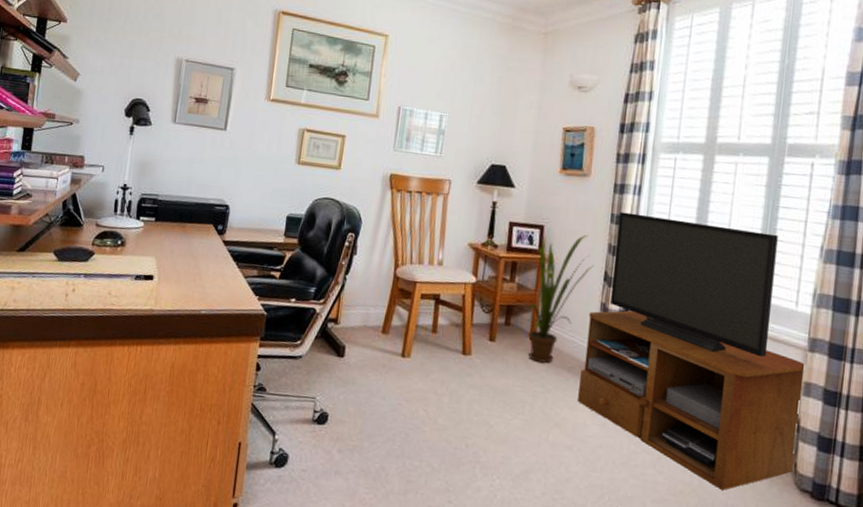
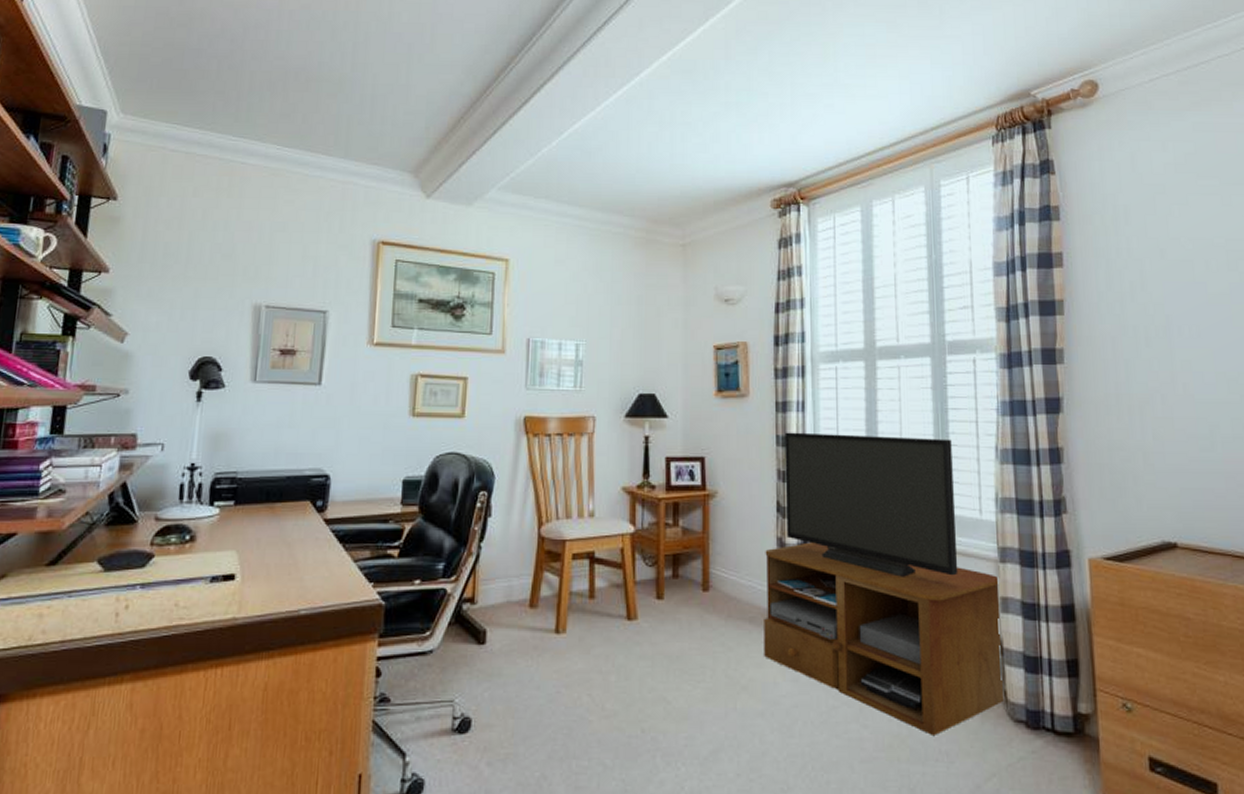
house plant: present [527,235,594,363] -> none [692,463,765,616]

